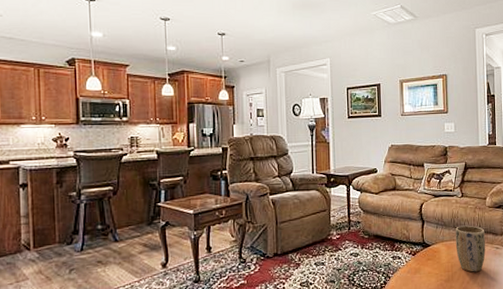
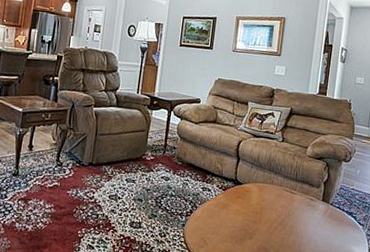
plant pot: present [456,225,486,272] -> none [268,170,301,220]

